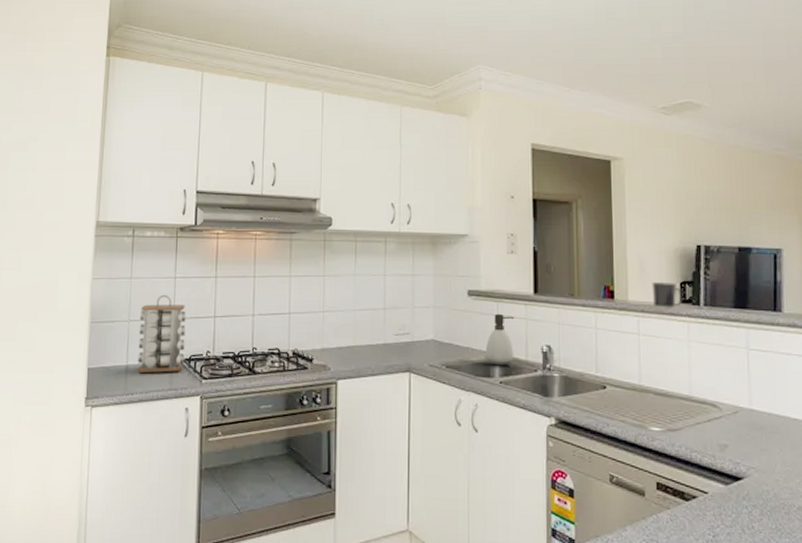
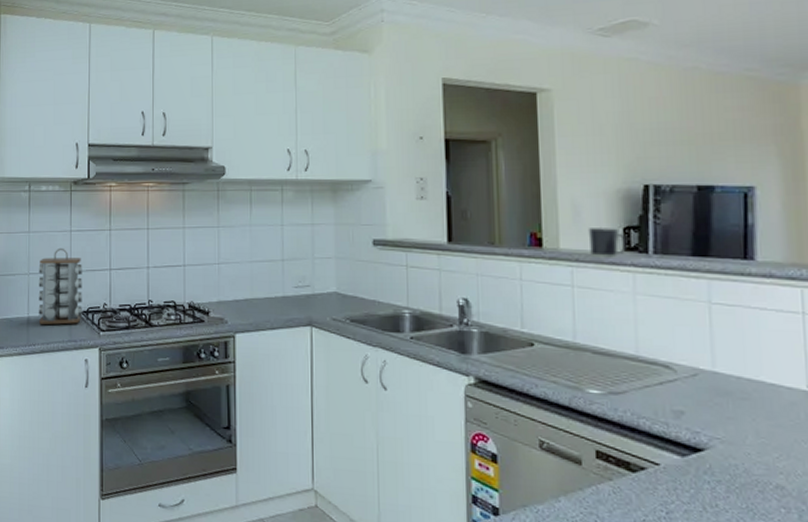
soap dispenser: present [485,313,514,366] -> none [393,264,426,320]

